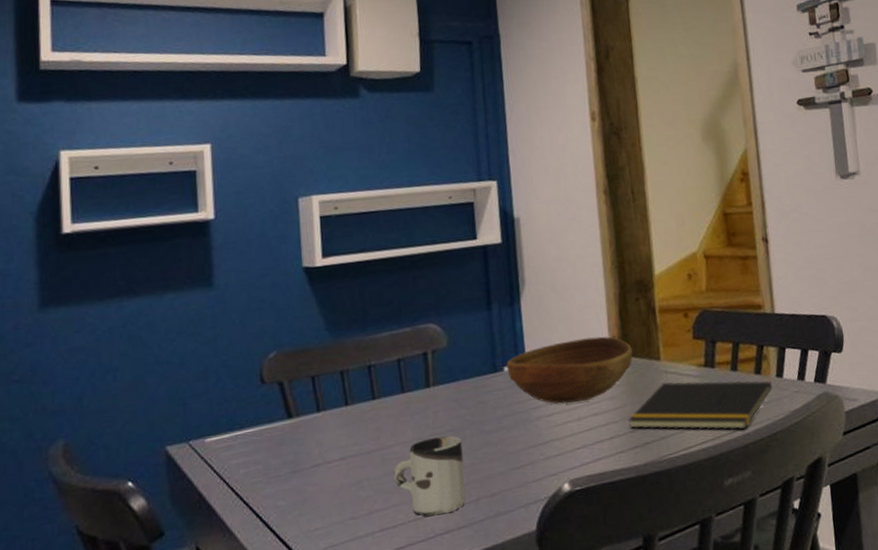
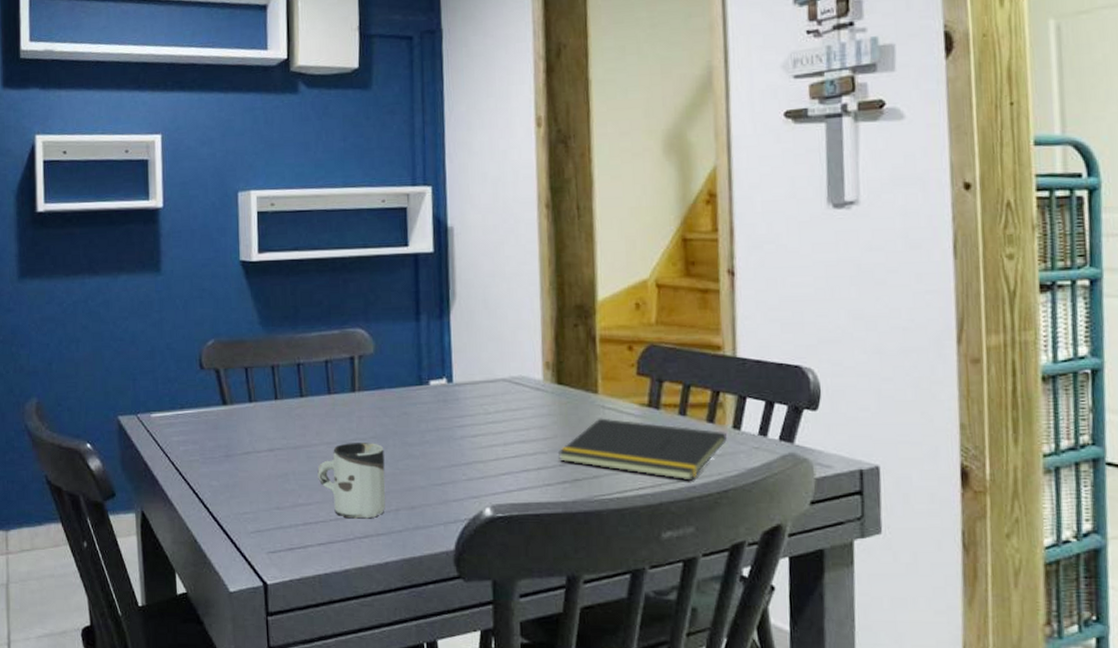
bowl: present [506,336,633,404] -> none [432,361,567,426]

